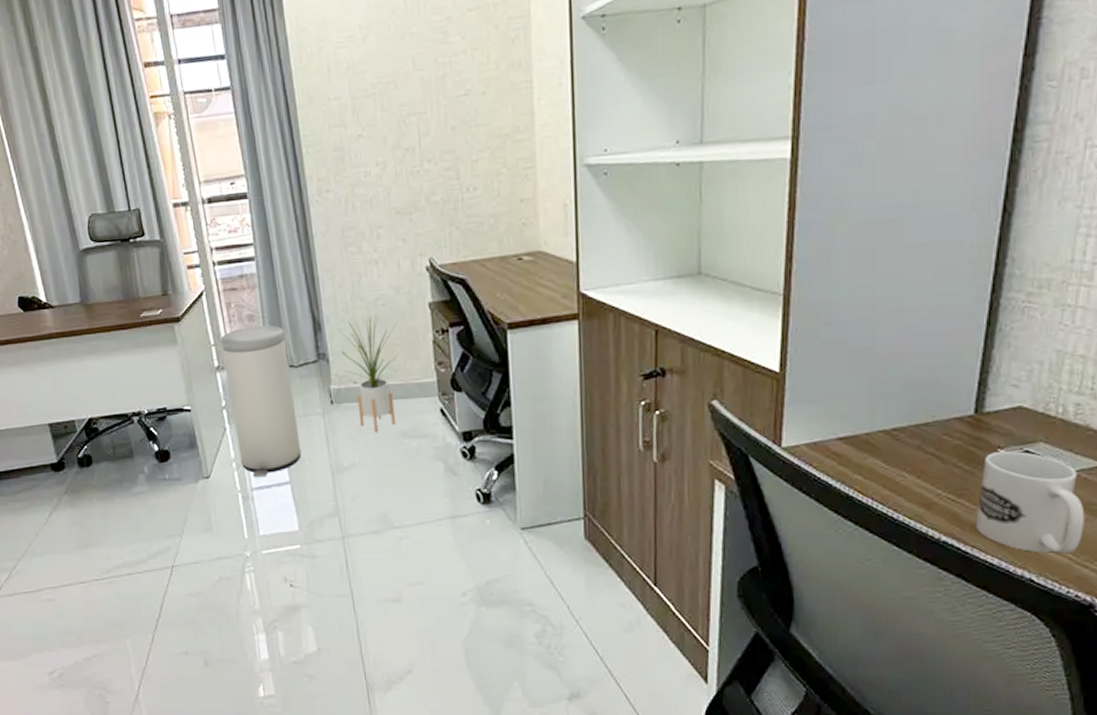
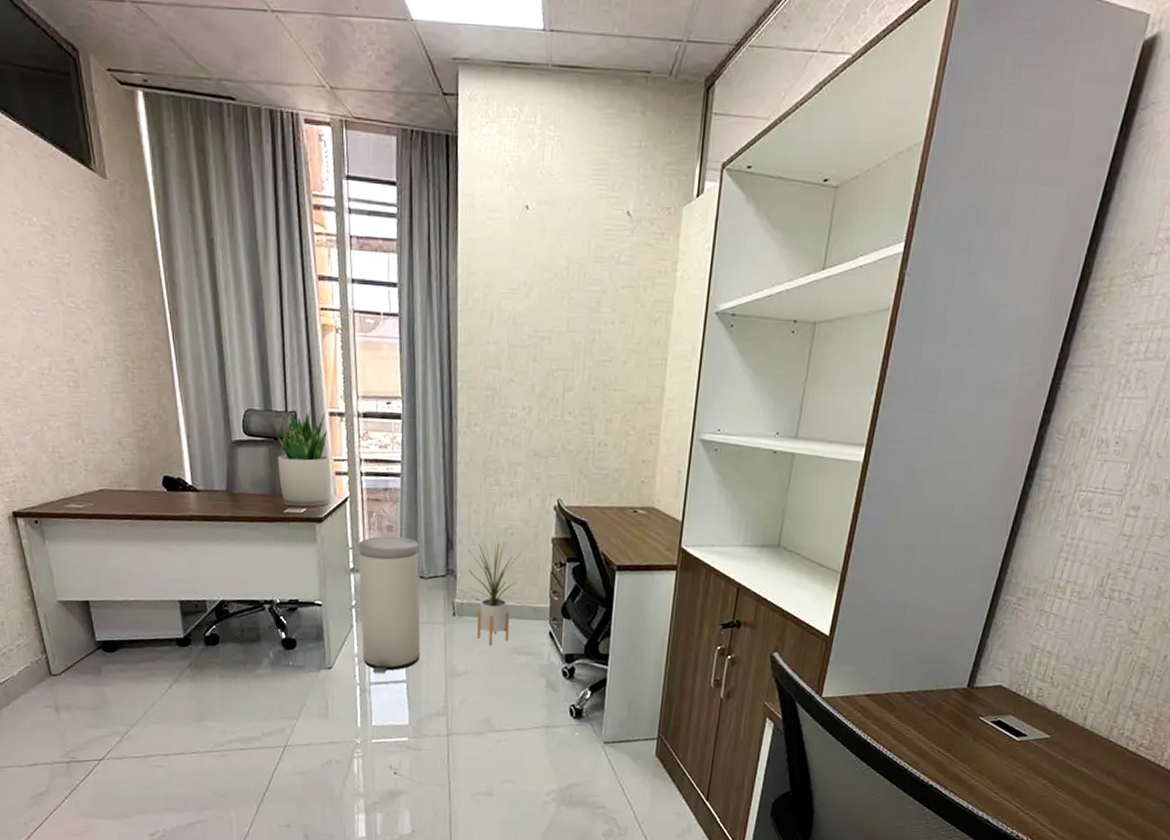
planter: none [121,203,186,310] -> present [275,408,330,508]
mug: present [975,450,1085,555] -> none [954,718,1033,803]

